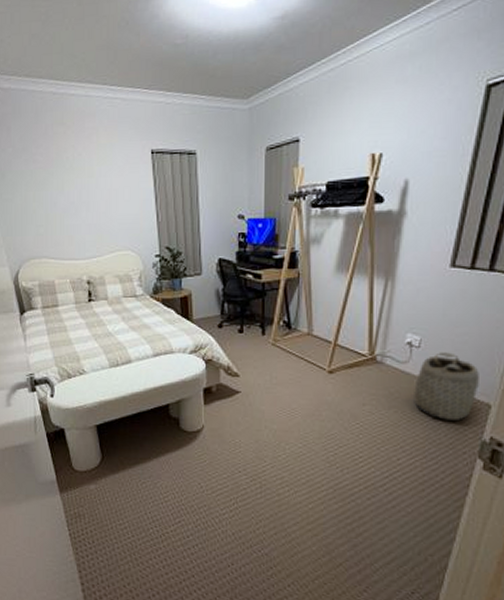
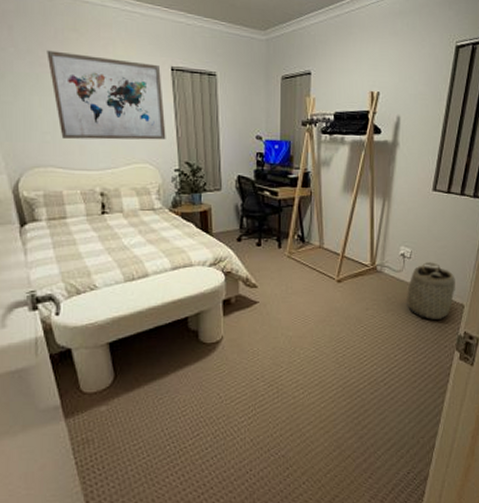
wall art: none [39,146,147,230] -> present [47,50,166,140]

